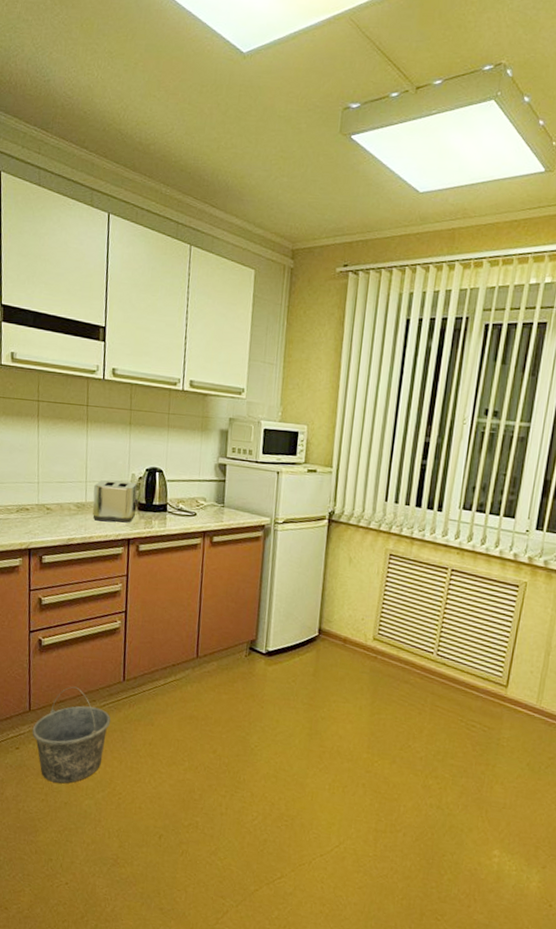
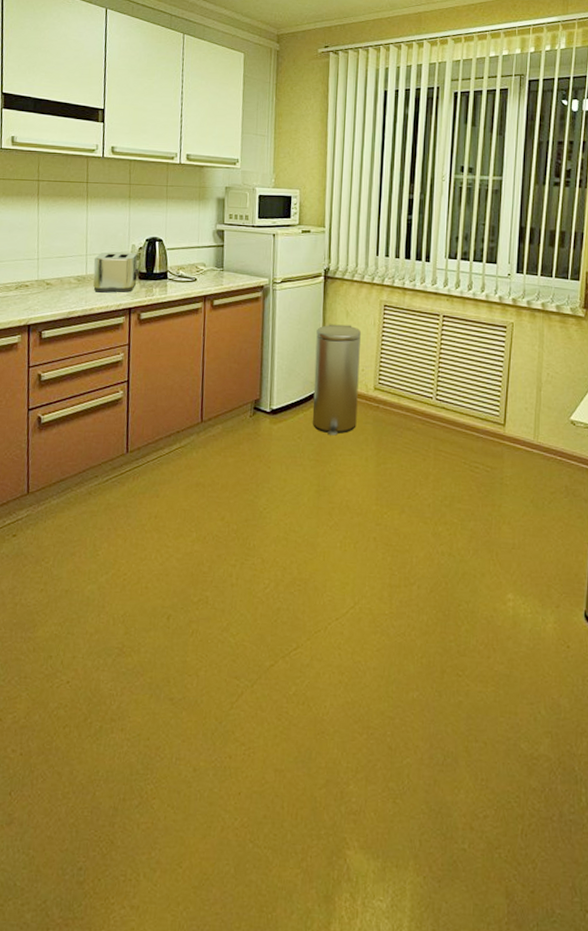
bucket: present [32,686,111,784] -> none [30,463,115,570]
pedal bin: none [307,569,363,682] -> present [312,324,361,436]

